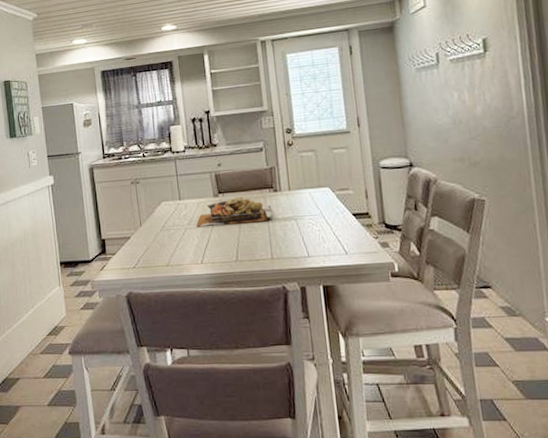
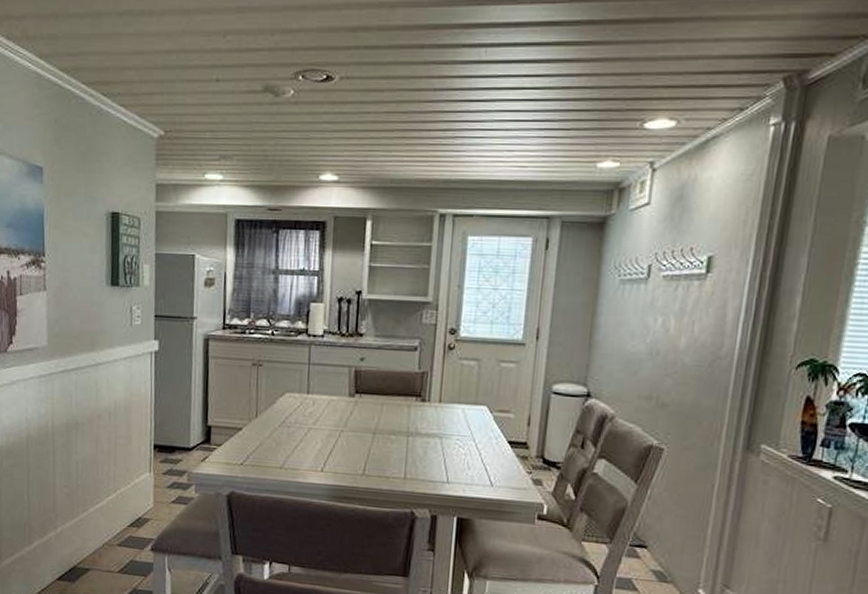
food tray: present [197,196,273,227] -> none [323,400,416,435]

